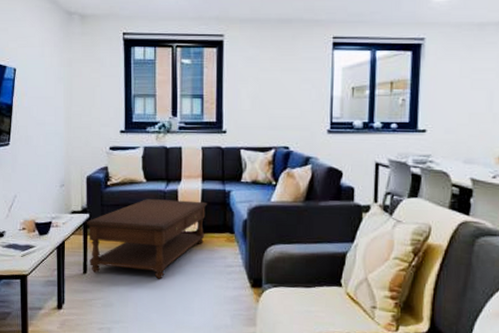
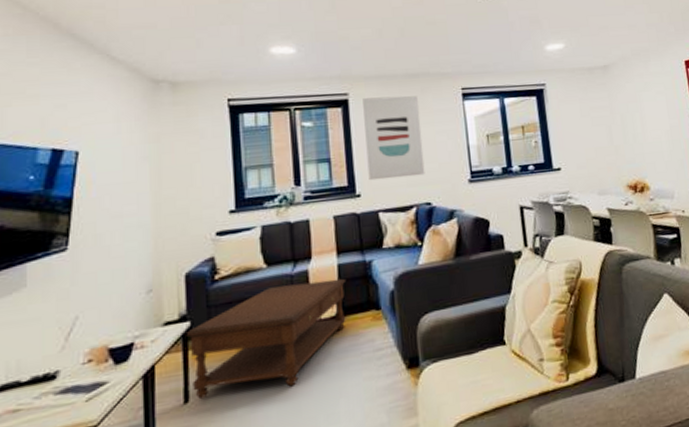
wall art: none [235,40,289,120] -> present [363,96,425,181]

